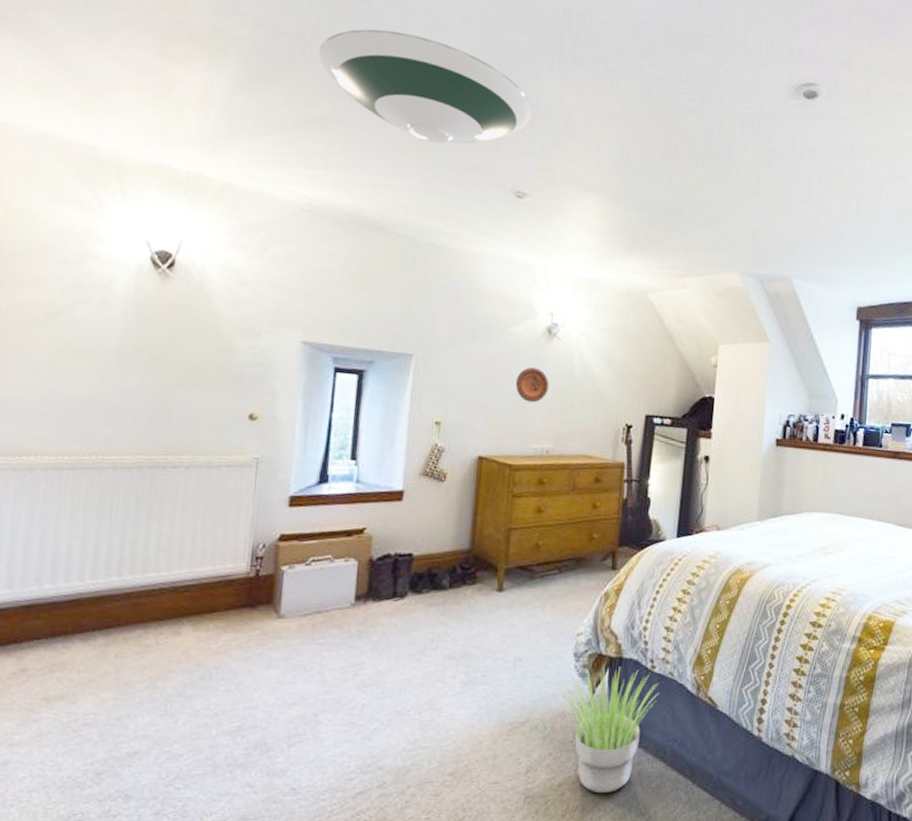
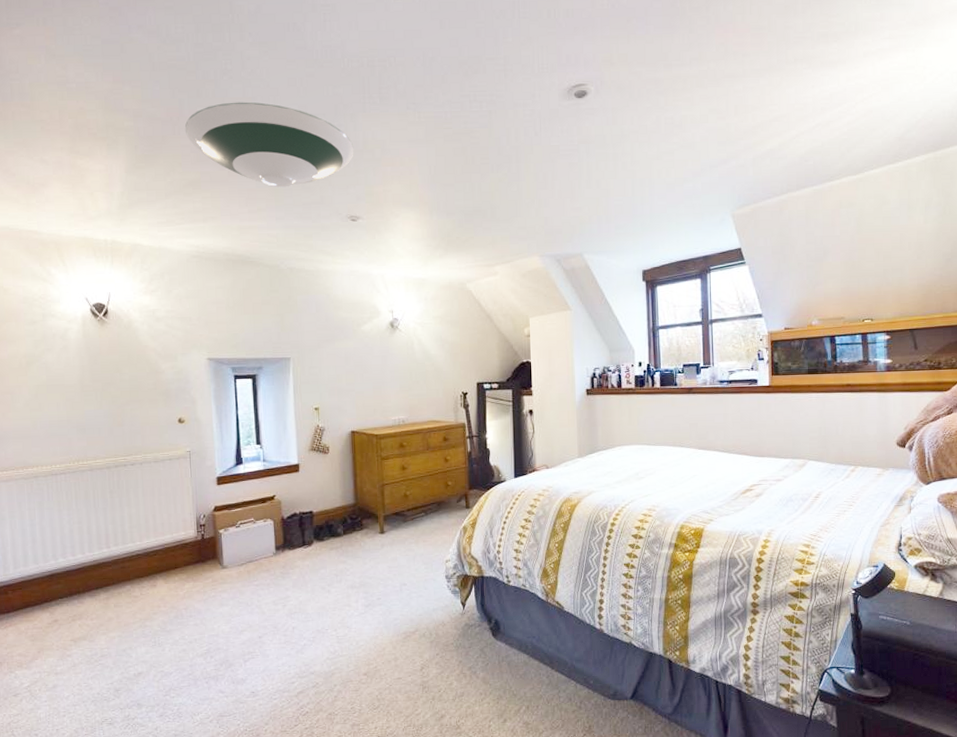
decorative plate: present [515,367,549,403] -> none [371,356,398,384]
potted plant: present [557,666,659,794] -> none [436,583,516,682]

